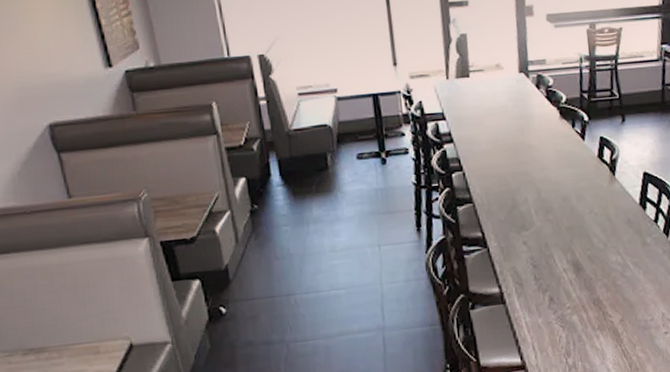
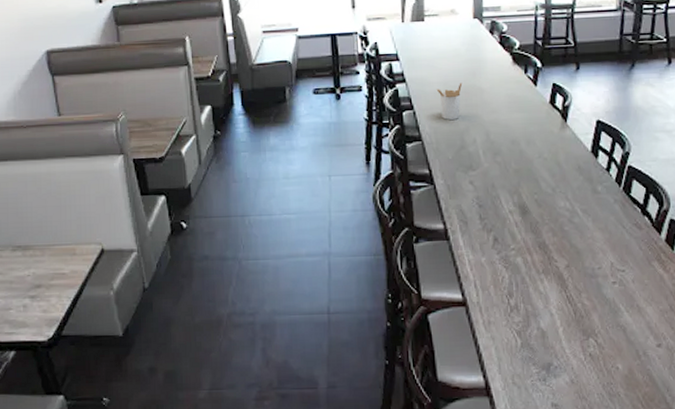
utensil holder: none [485,140,511,180] -> present [436,83,463,120]

